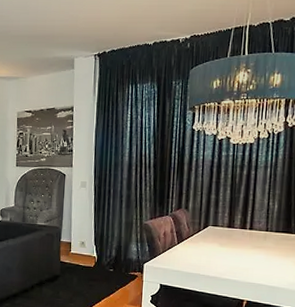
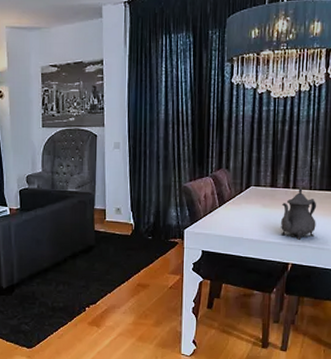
teapot: none [236,228,273,278] -> present [281,186,317,240]

